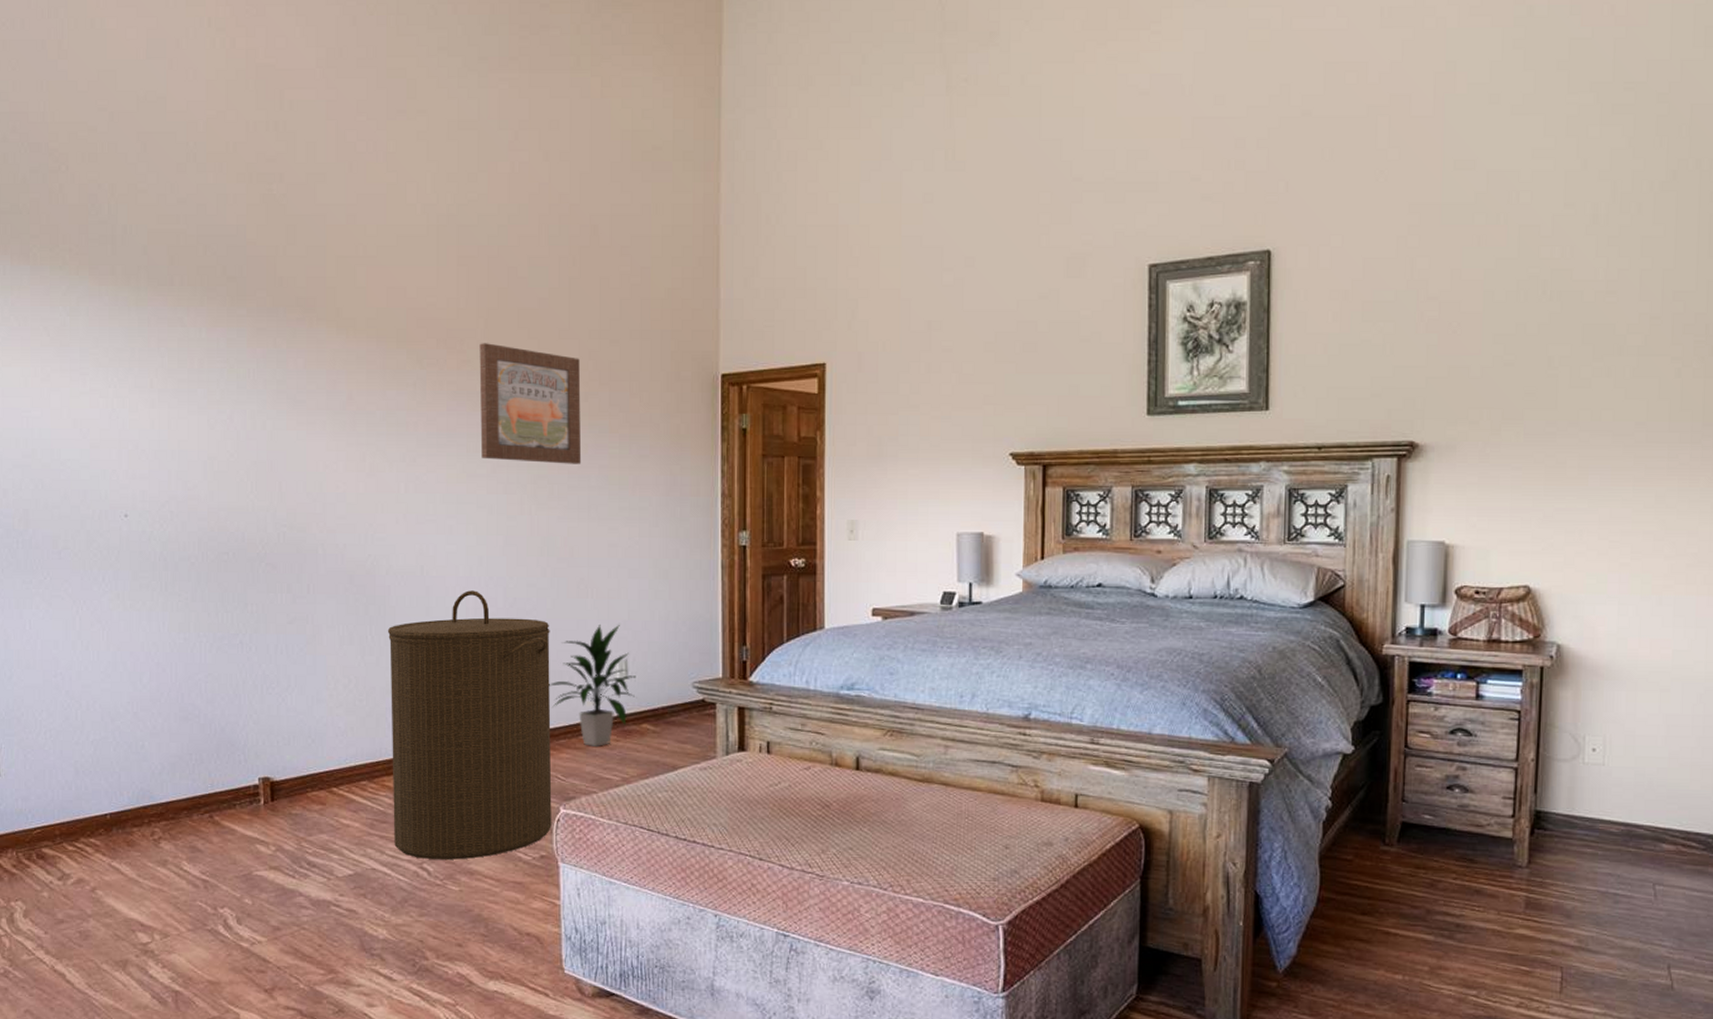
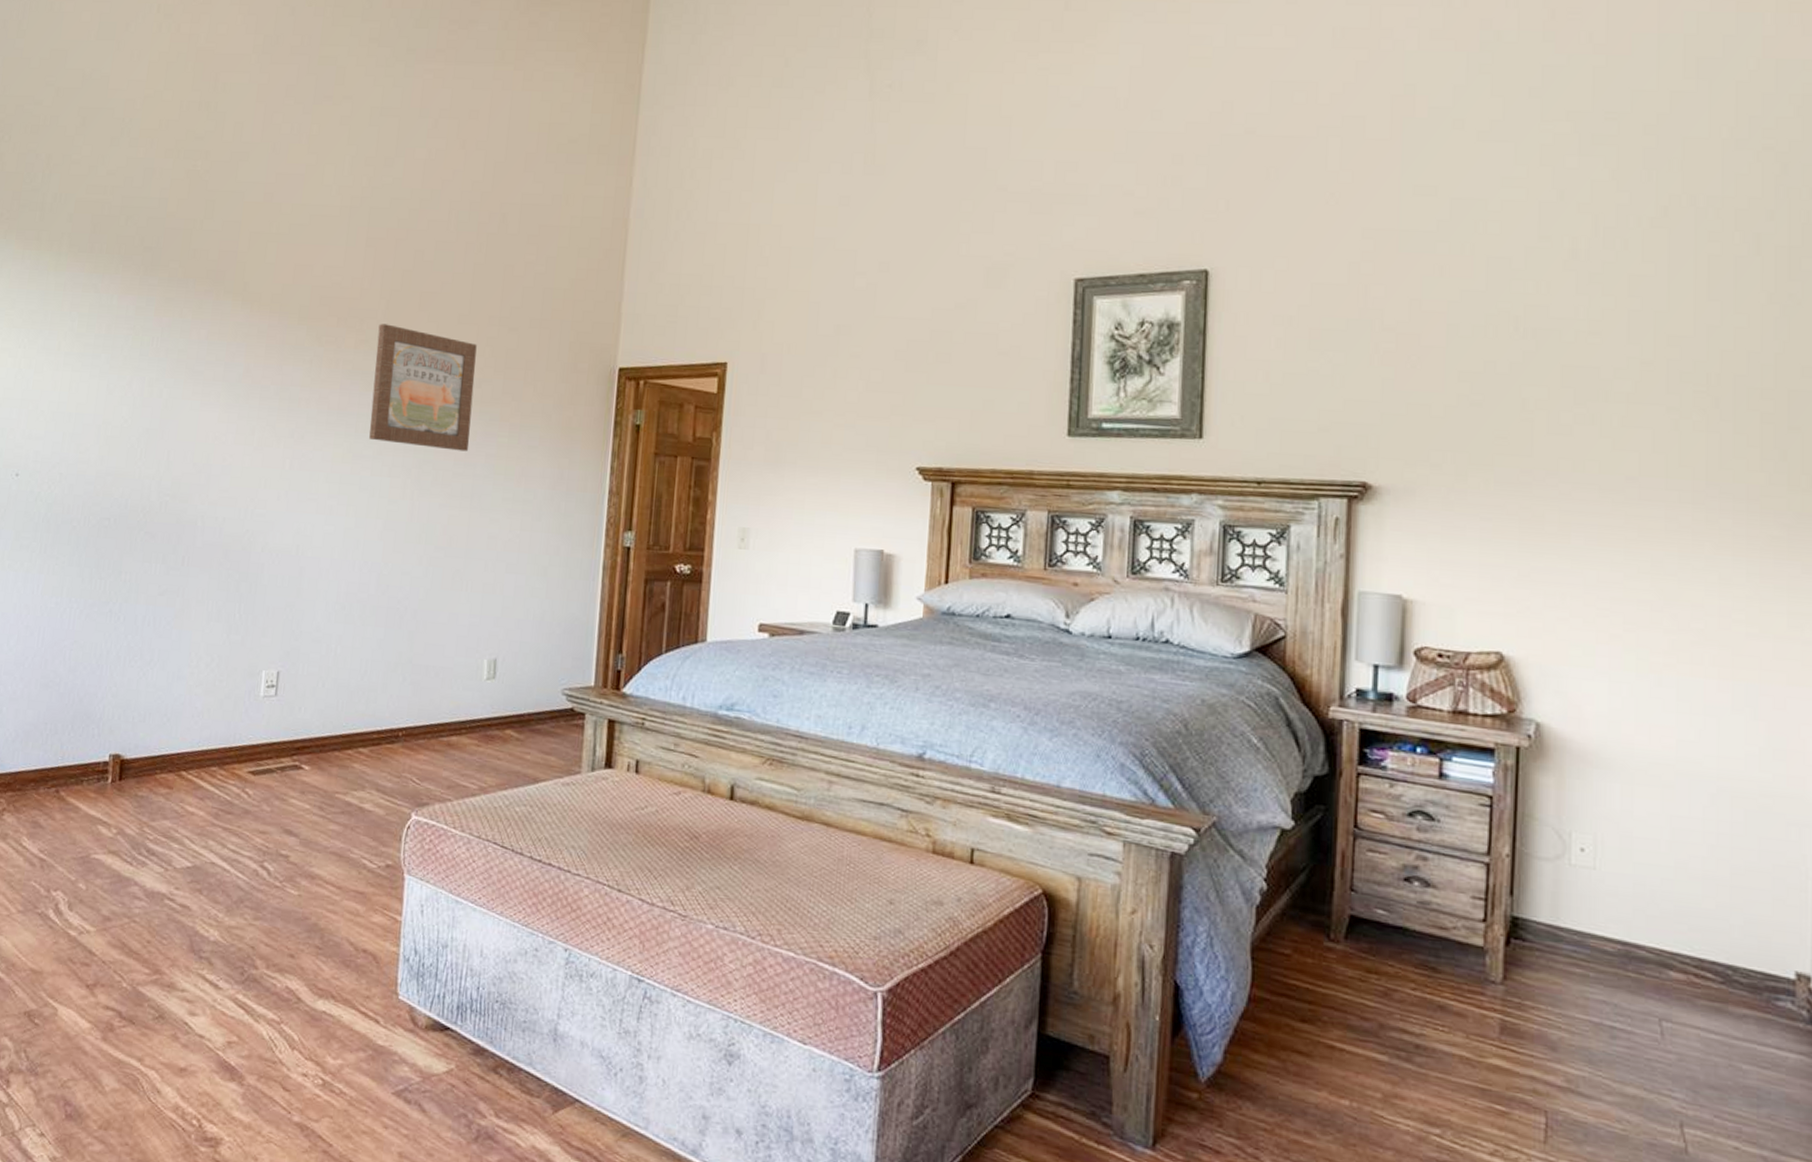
laundry hamper: present [387,590,552,860] -> none [237,574,420,861]
indoor plant: present [549,624,636,748] -> none [413,620,504,752]

